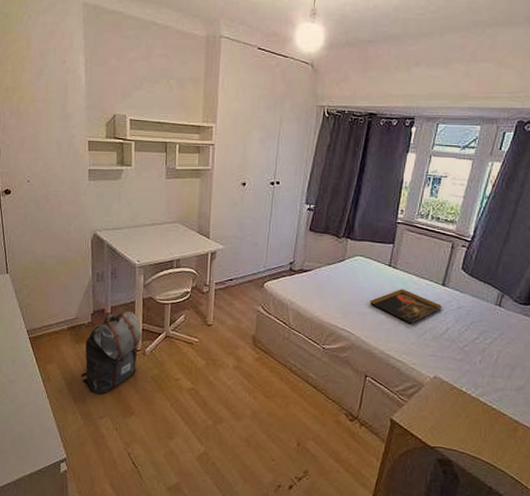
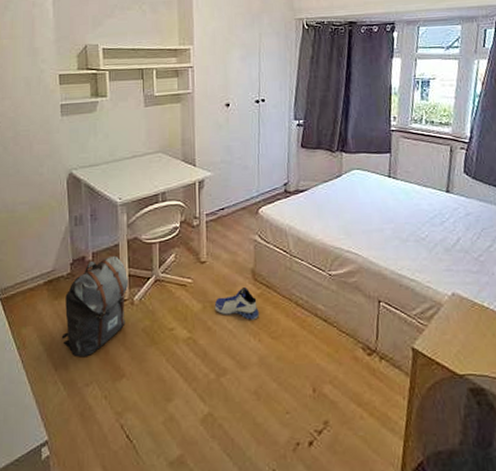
sneaker: none [216,351,256,380] -> present [214,287,259,320]
decorative tray: present [369,289,443,325] -> none [373,200,451,238]

